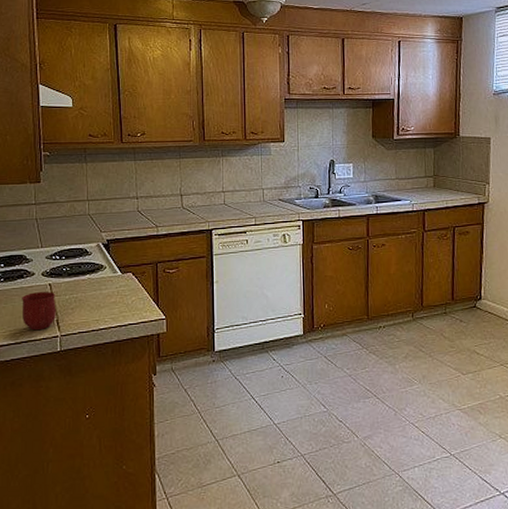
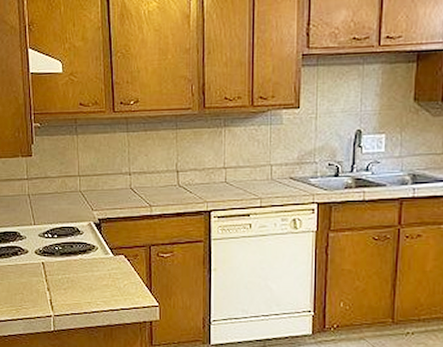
mug: present [21,292,56,331] -> none [17,270,49,309]

